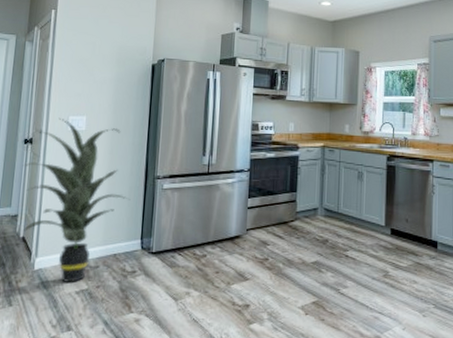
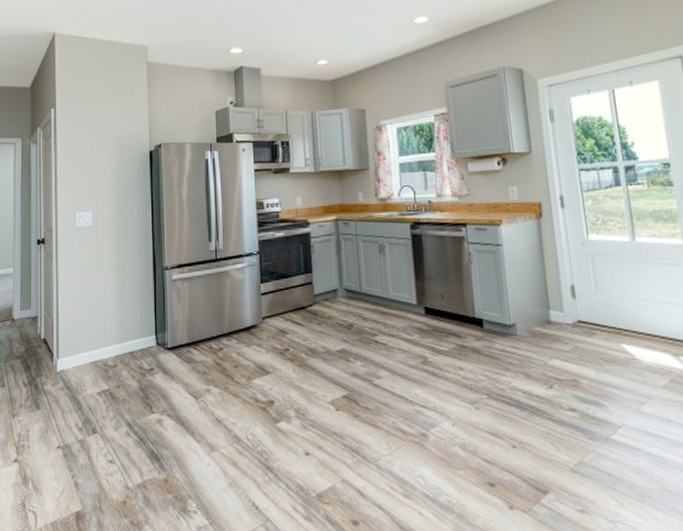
indoor plant: present [22,117,131,283] -> none [37,215,142,384]

